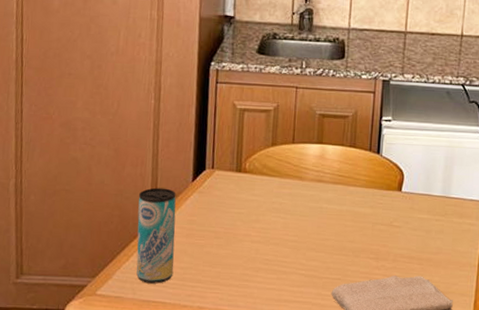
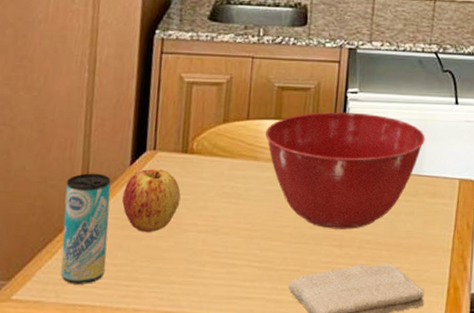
apple: none [186,185,236,242] -> present [122,169,181,233]
mixing bowl: none [308,137,454,244] -> present [264,111,425,229]

